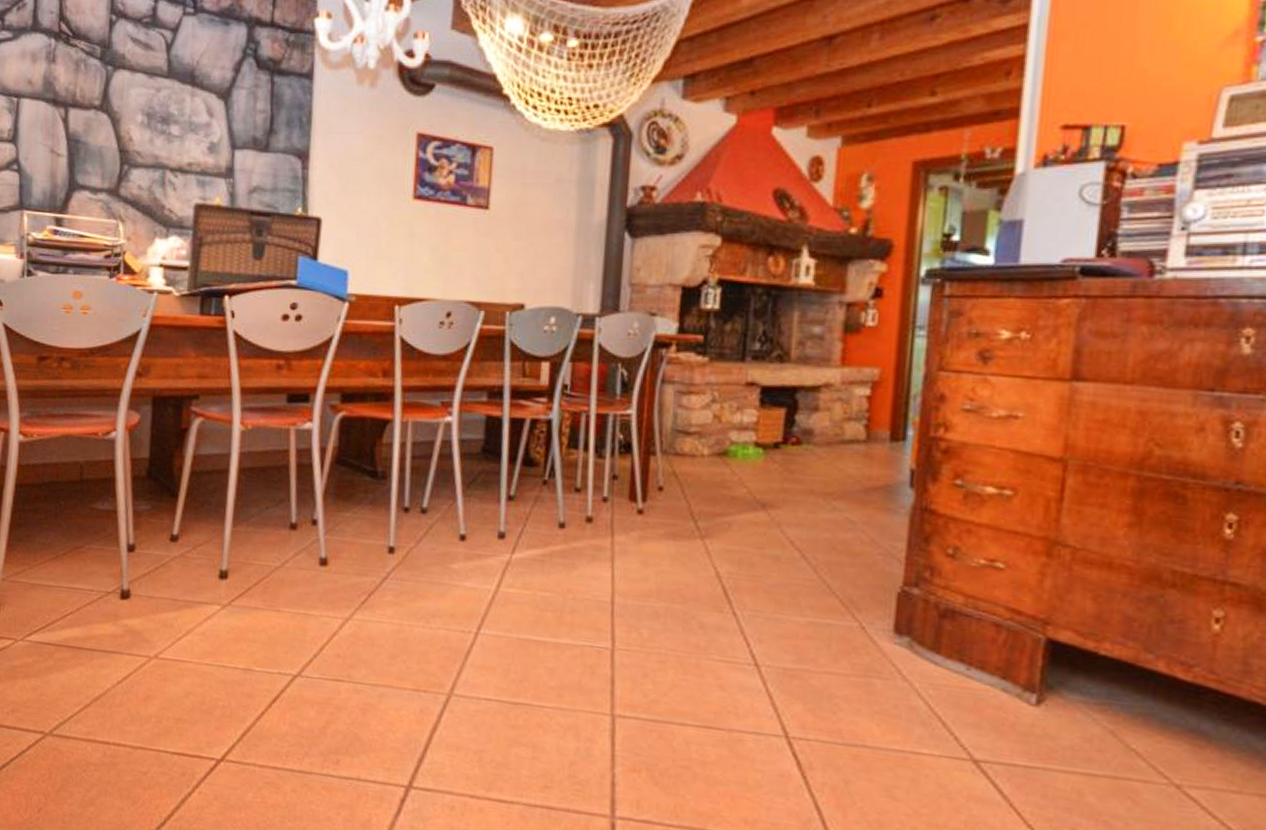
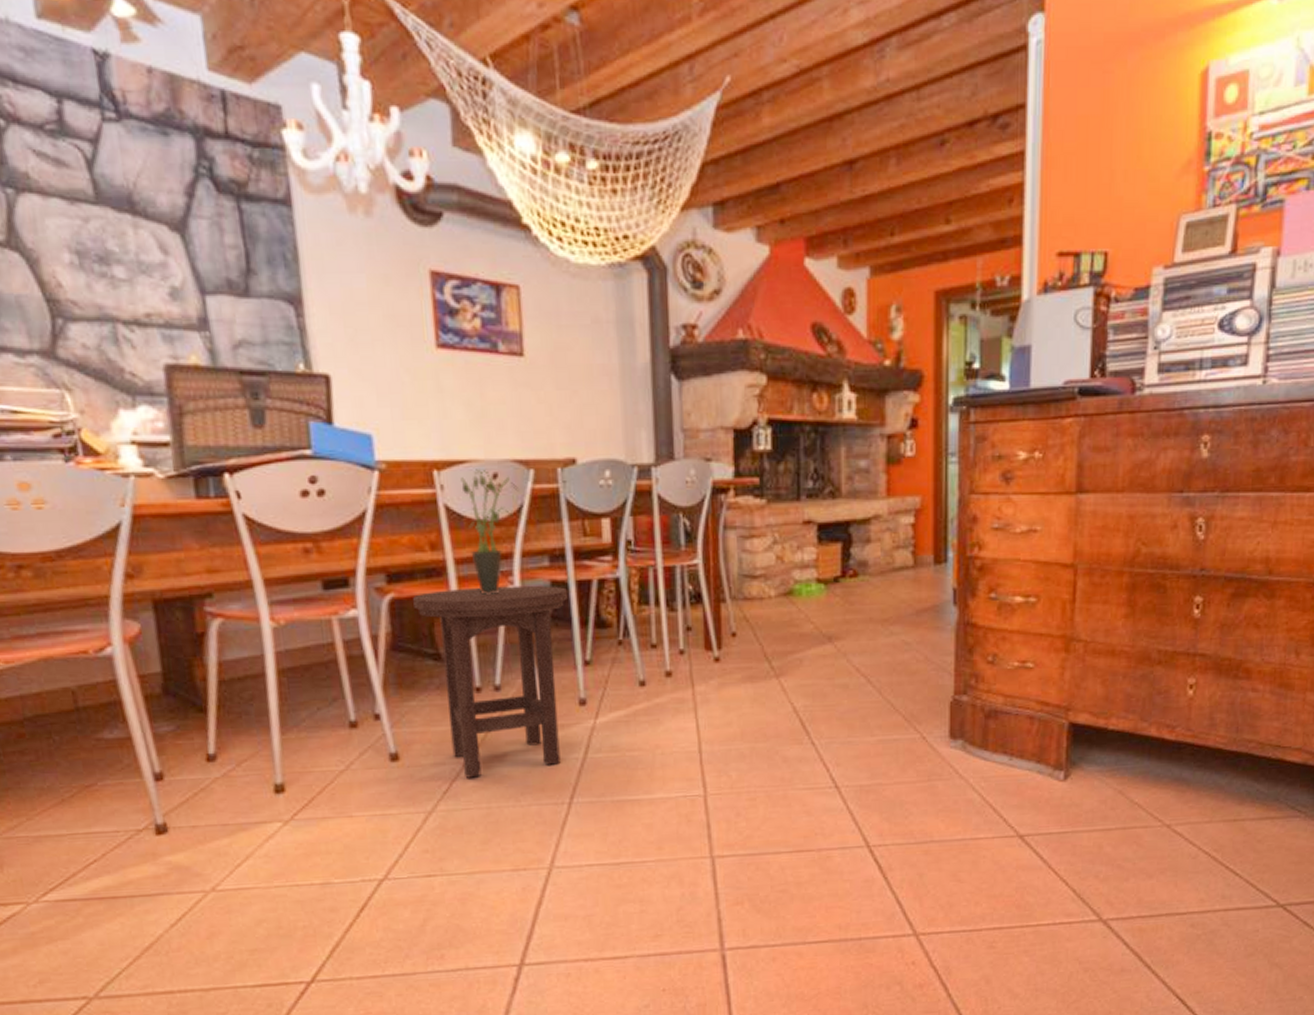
stool: none [361,413,502,593] -> present [413,585,569,778]
potted plant: none [417,307,469,423] -> present [460,469,520,595]

